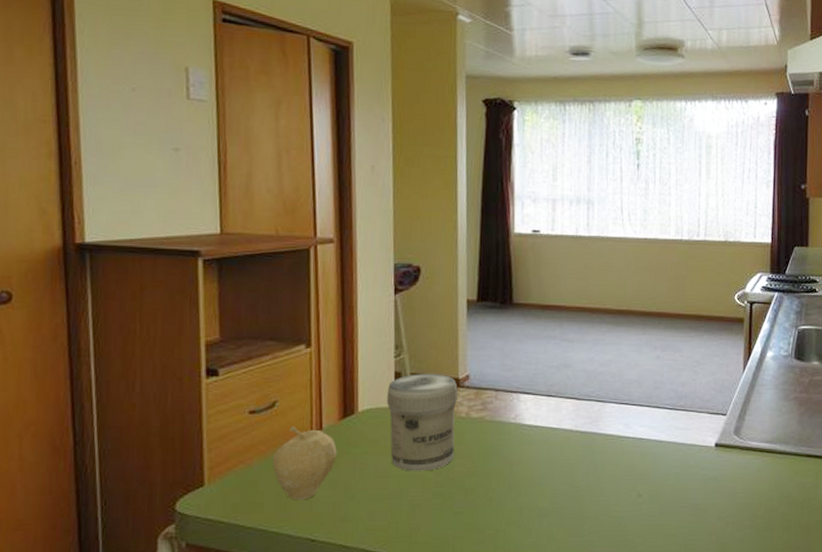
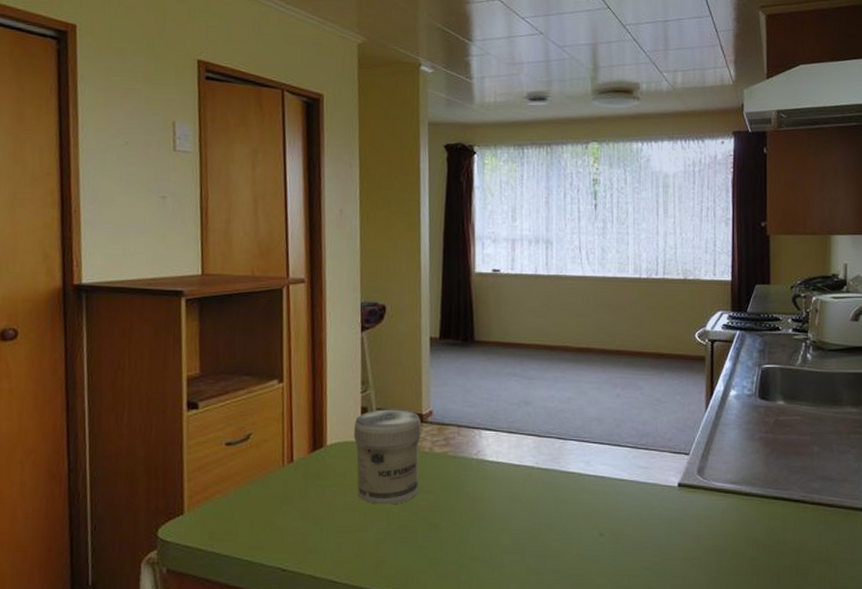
fruit: present [272,425,337,500] -> none [246,457,307,530]

